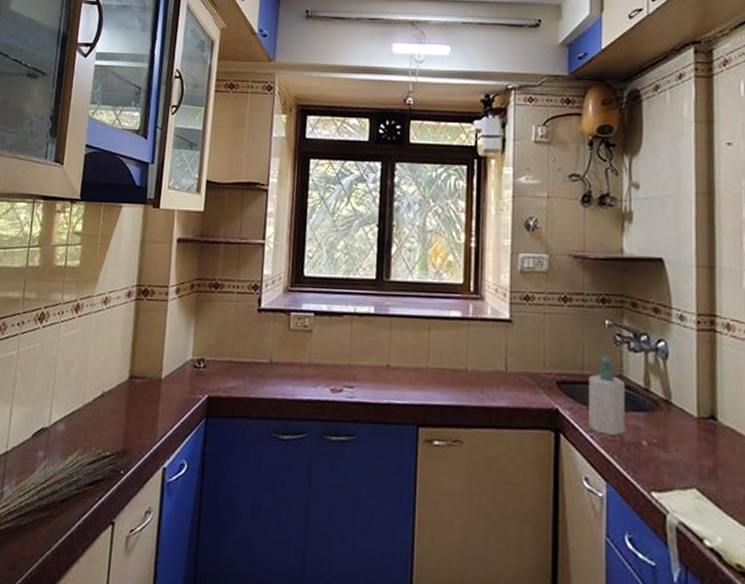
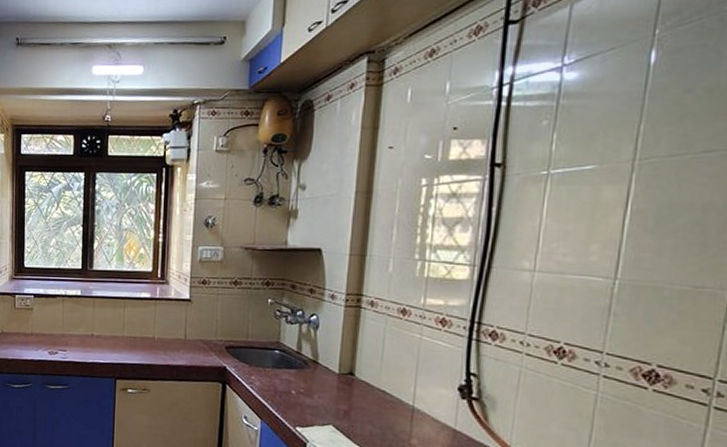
soap bottle: present [587,356,625,436] -> none [249,327,281,387]

